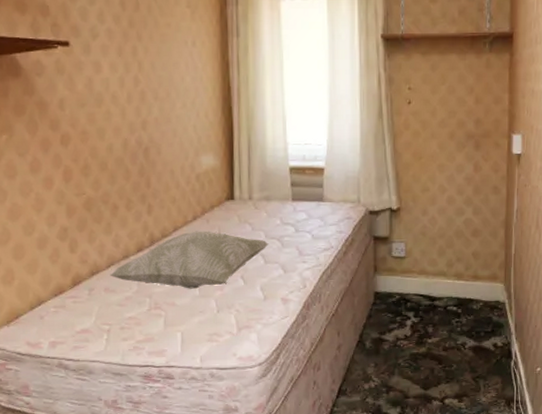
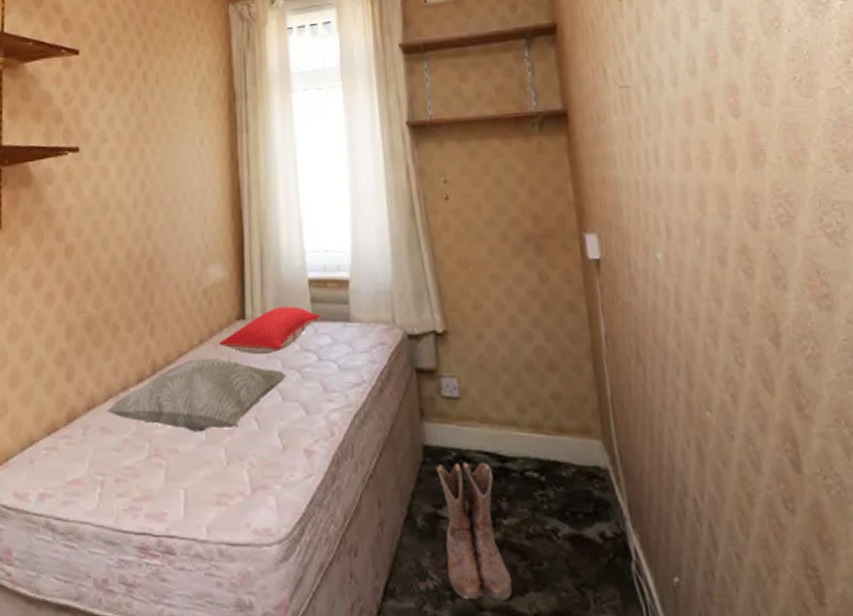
pillow: none [210,189,299,228] -> present [219,306,321,355]
boots: none [383,301,430,392] -> present [436,461,513,601]

